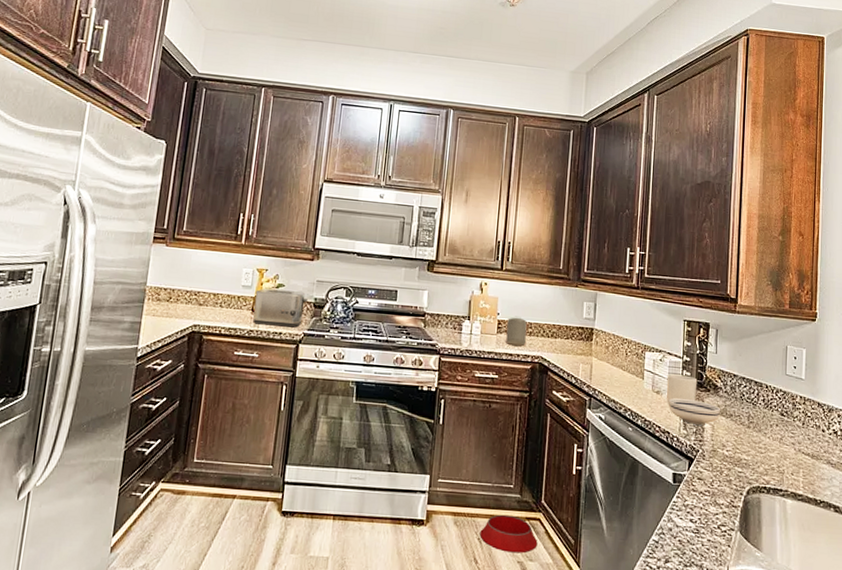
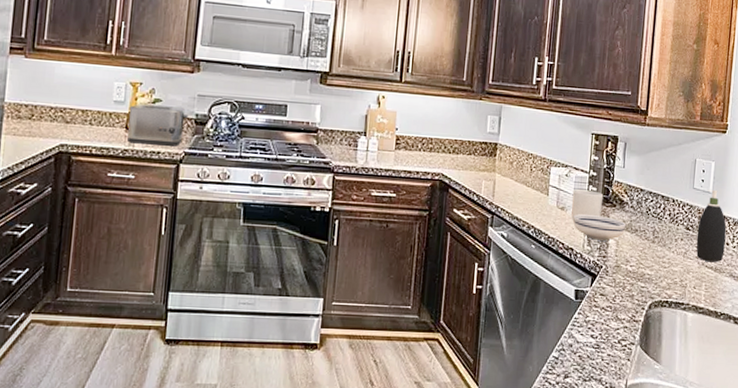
pet bowl: present [480,514,538,553] -> none [376,335,436,374]
canister: present [501,316,534,348] -> none [399,131,434,165]
soap dispenser: none [791,375,821,449] -> present [696,189,727,263]

